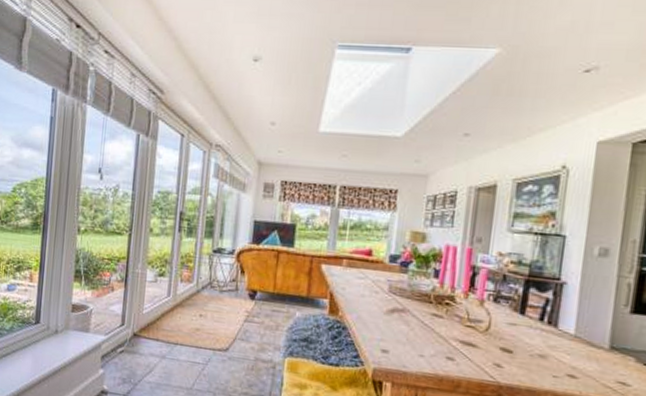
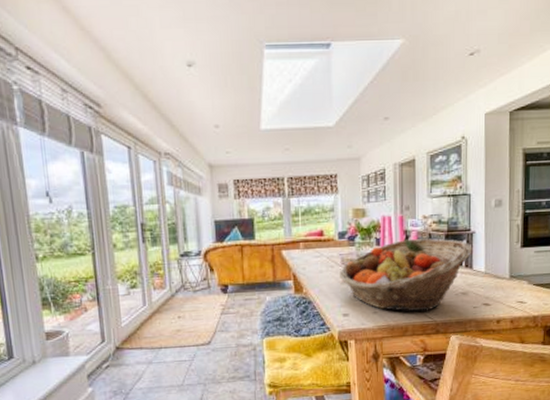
fruit basket: none [384,276,561,368] -> present [340,238,473,312]

